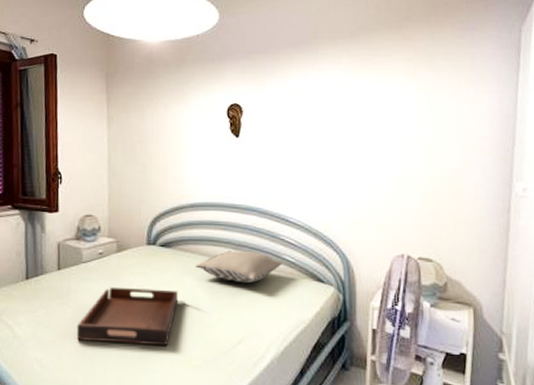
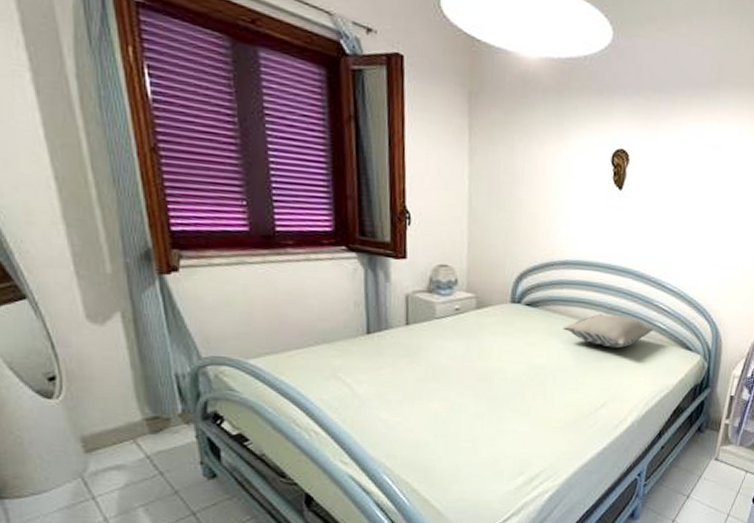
serving tray: present [76,286,178,347] -> none [427,346,542,409]

